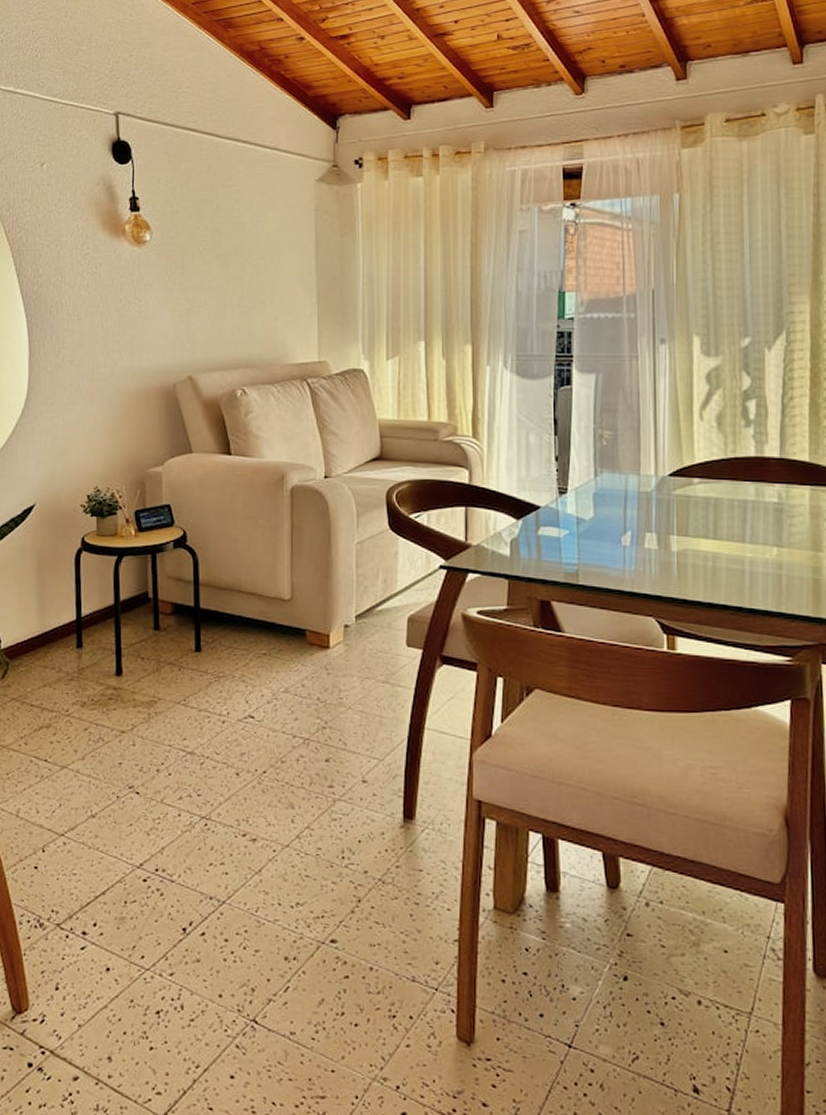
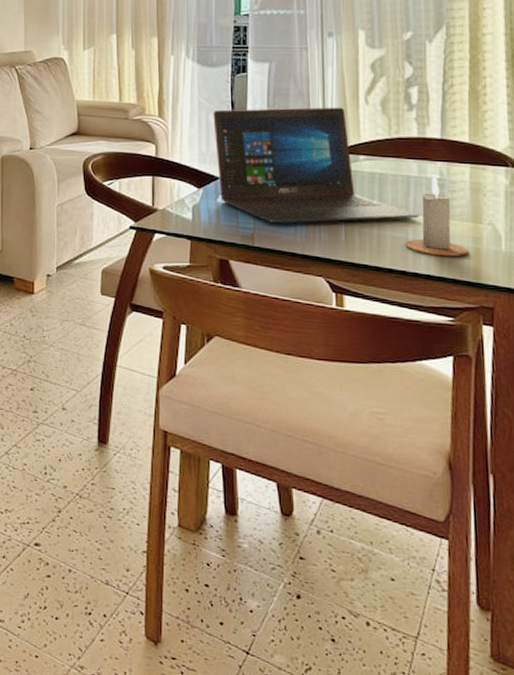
laptop: none [534,423,757,557] -> present [213,107,419,223]
candle: none [741,498,809,590] -> present [405,174,470,257]

